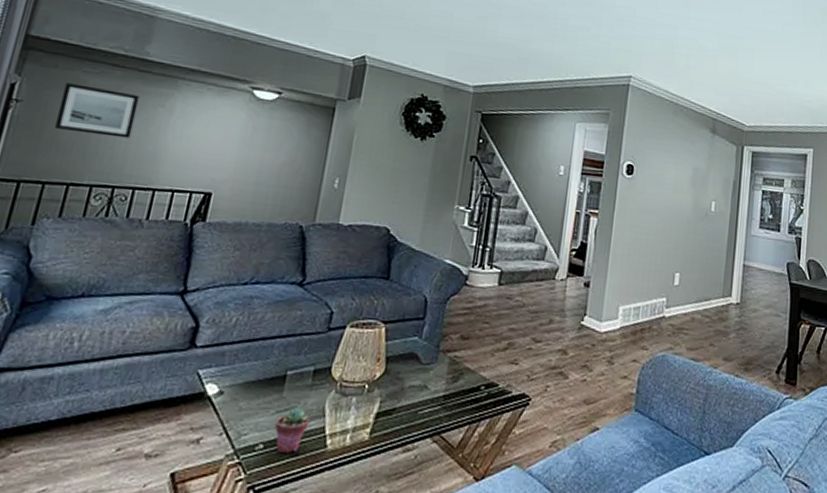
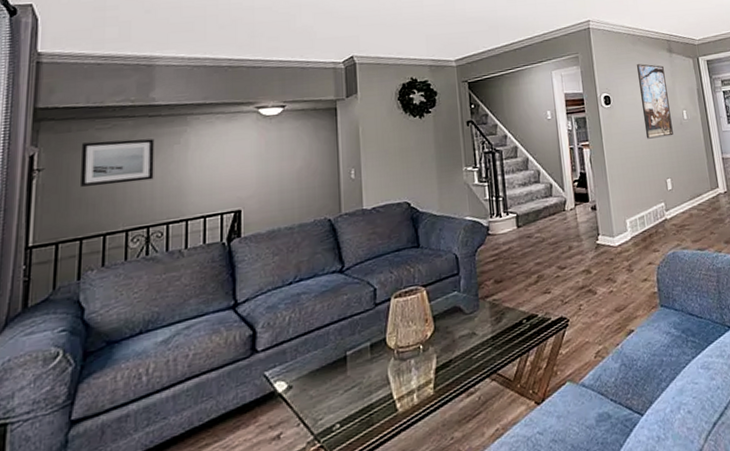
potted succulent: present [275,408,310,453] -> none [347,382,377,427]
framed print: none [663,137,702,227] -> present [637,64,674,139]

